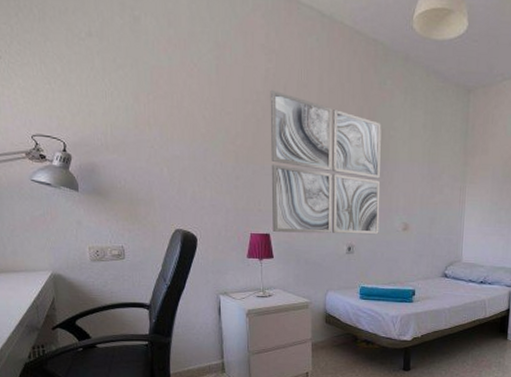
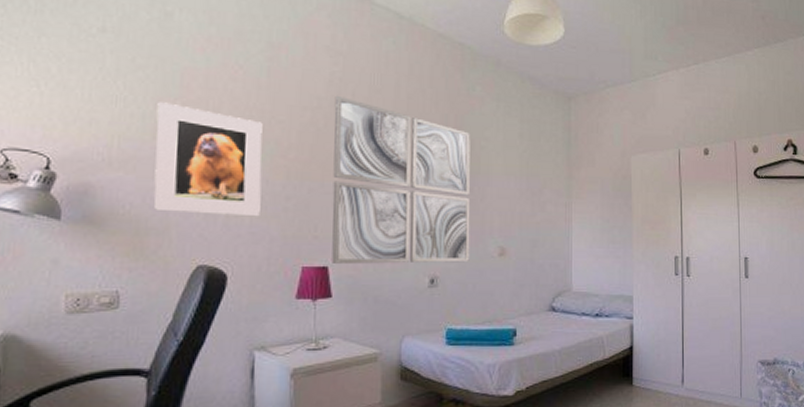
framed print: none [136,96,218,193] -> present [153,102,263,217]

